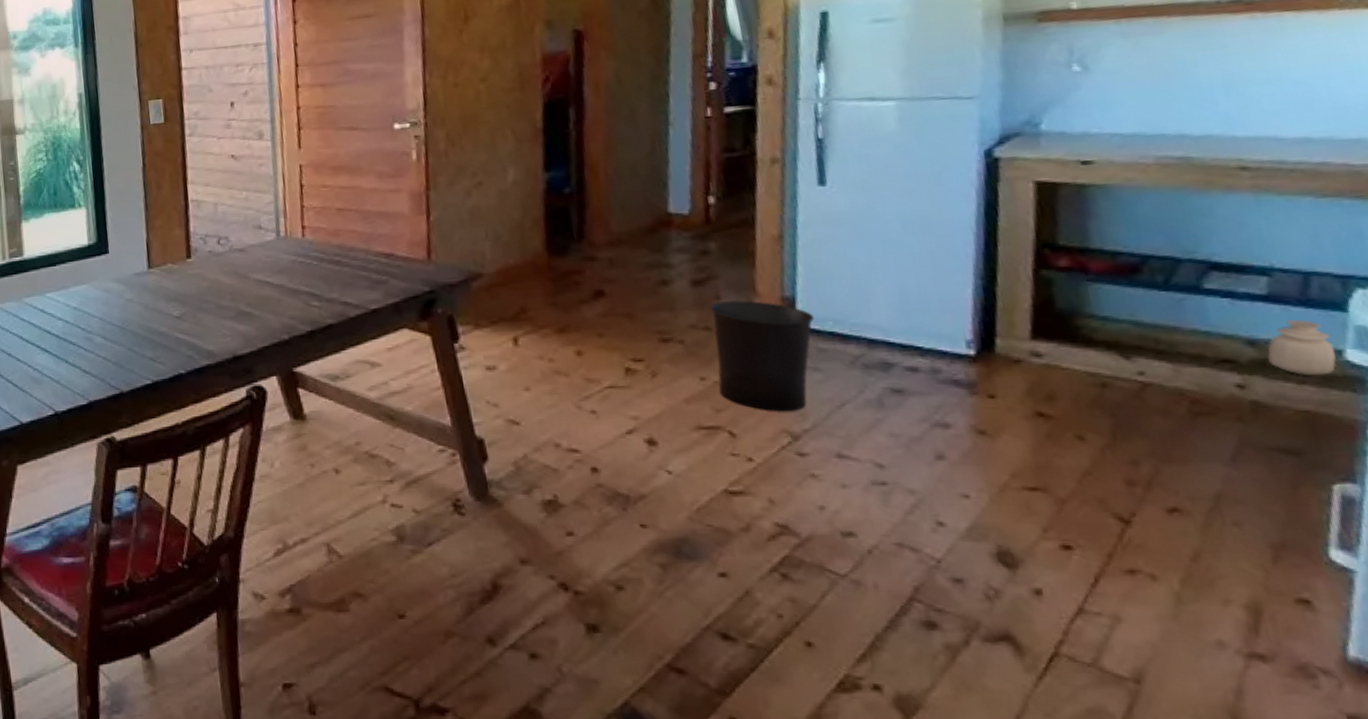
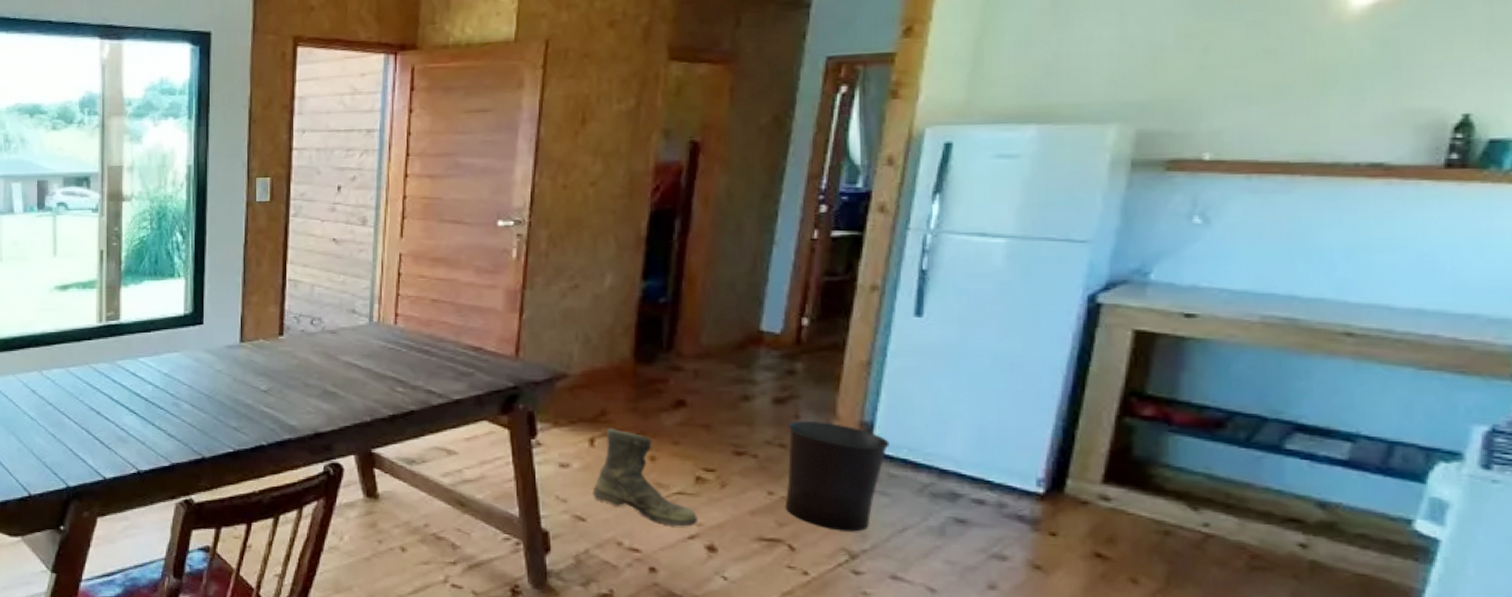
boot: none [522,324,634,422] -> present [592,427,699,527]
jar: present [1267,320,1337,376] -> none [1336,487,1406,542]

